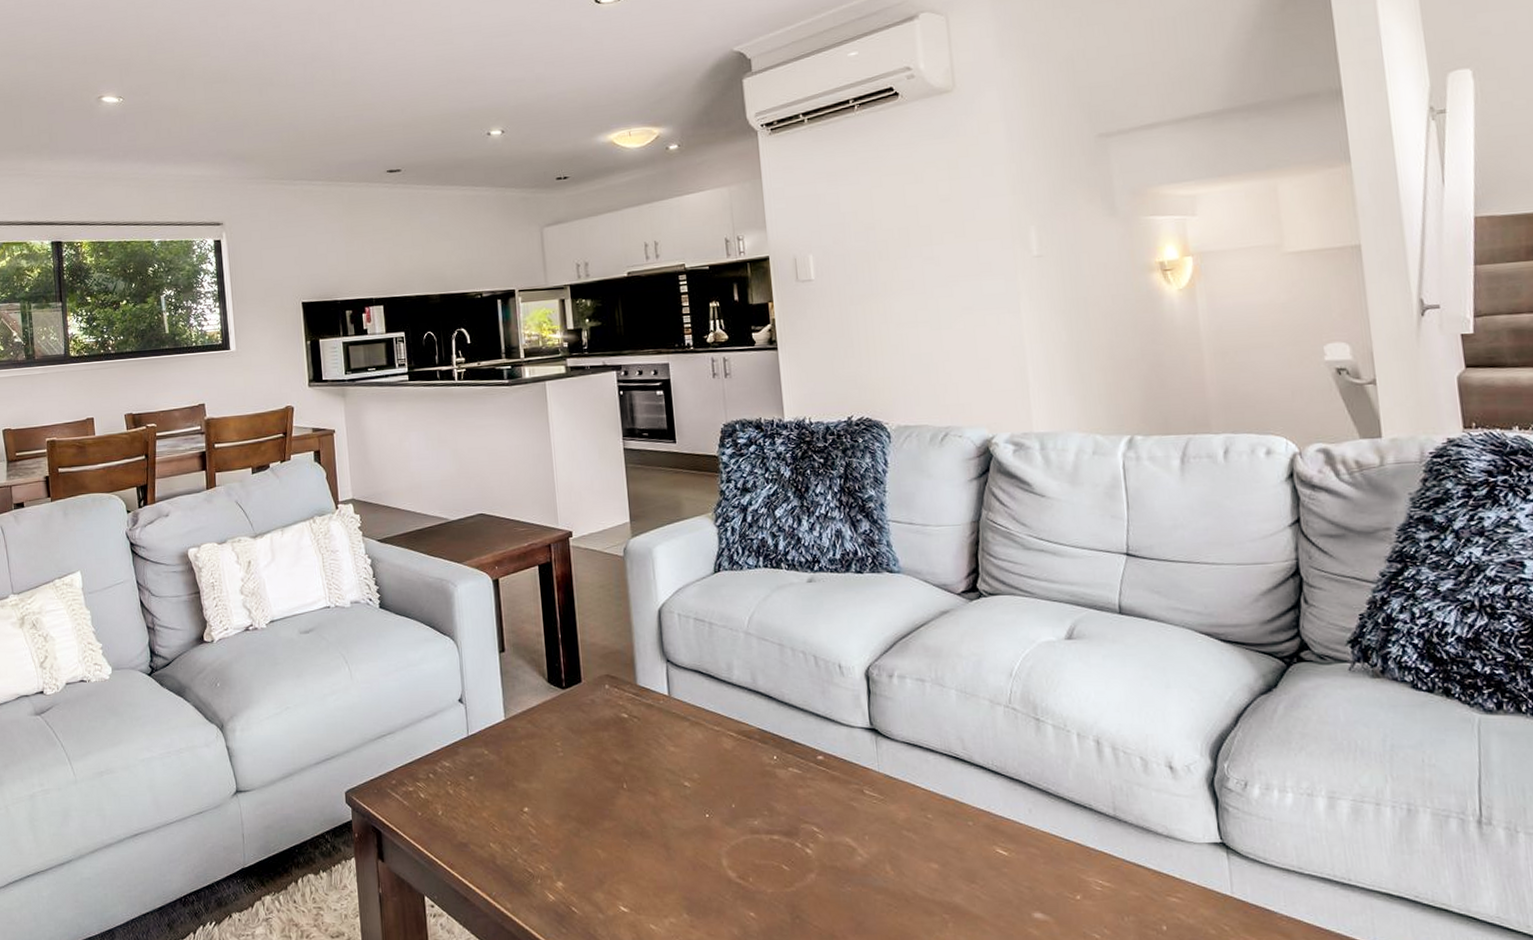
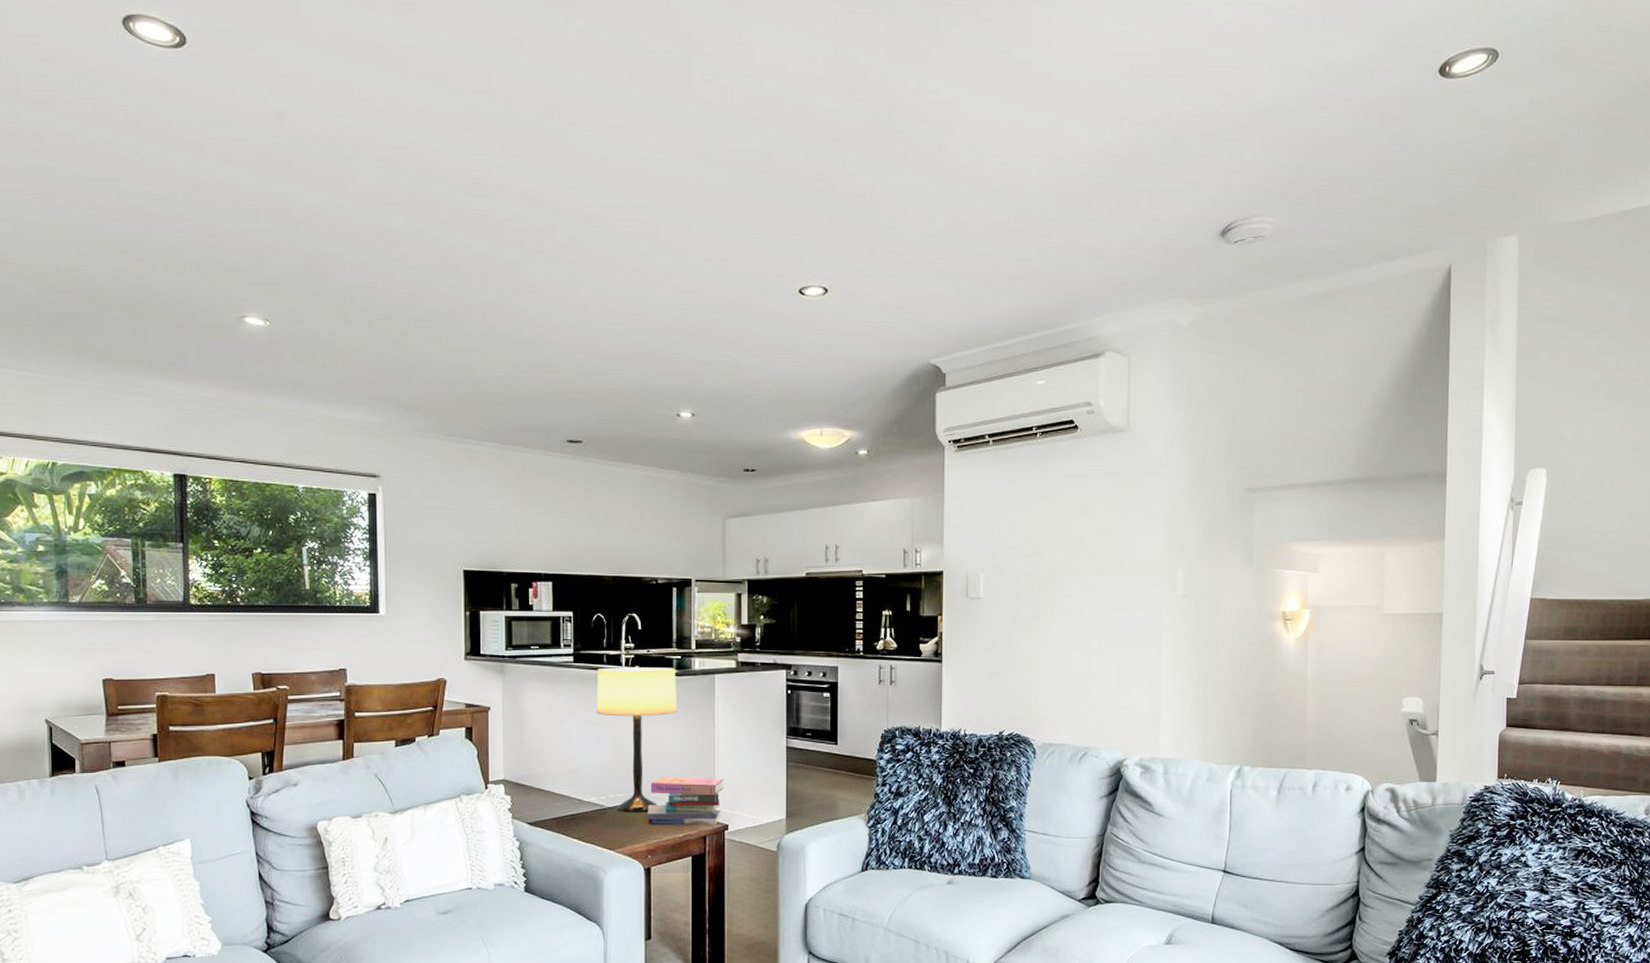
table lamp: none [432,378,512,525] -> present [596,666,678,813]
books: none [490,485,565,535] -> present [647,777,723,826]

